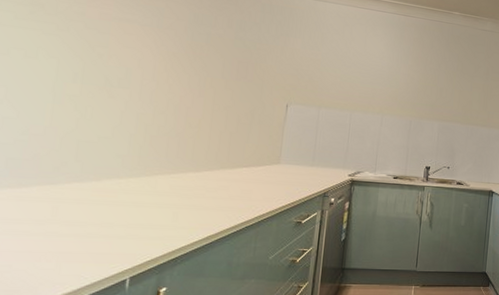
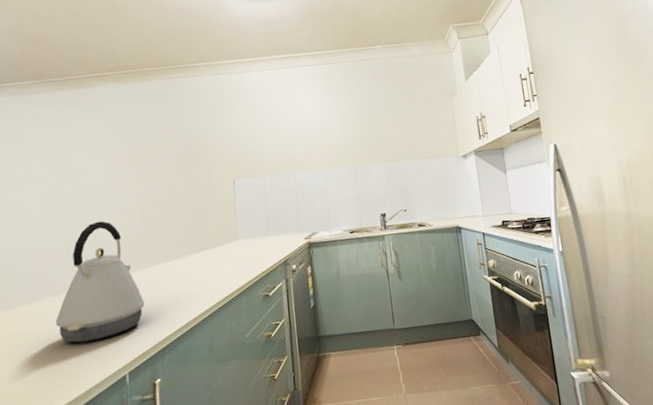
kettle: none [47,114,163,240] -> present [55,221,145,343]

